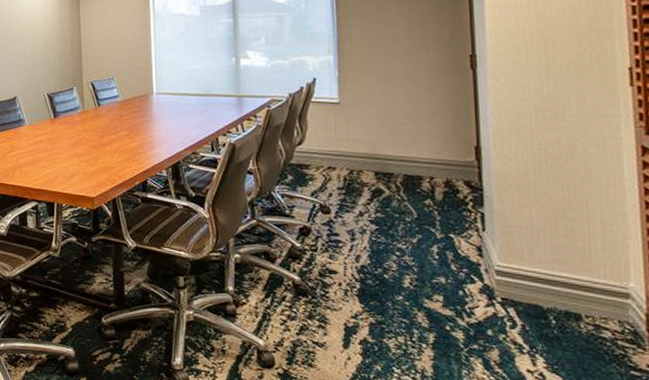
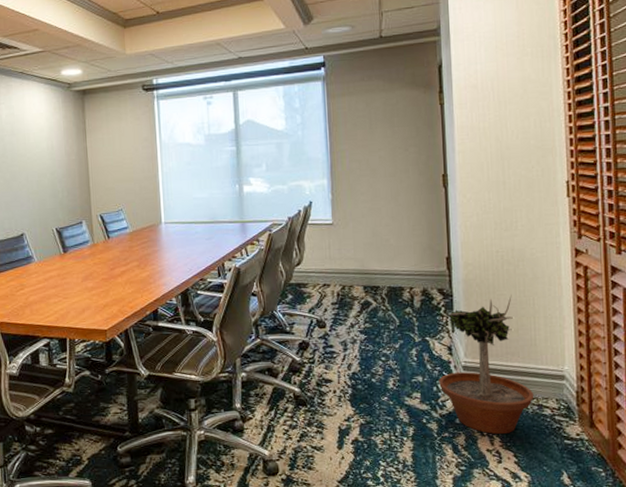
potted tree: none [466,194,589,354] -> present [439,294,534,434]

